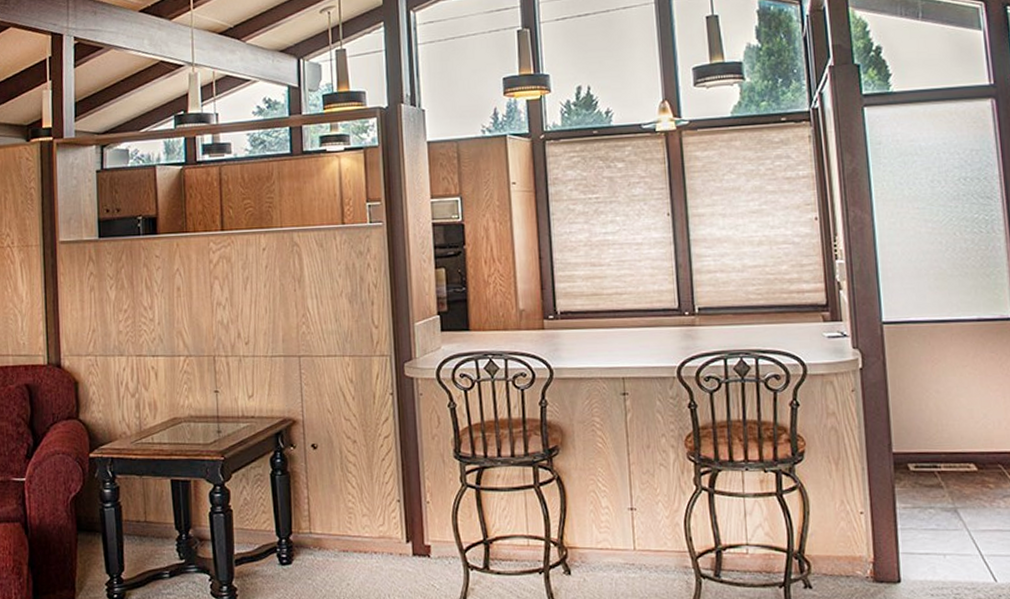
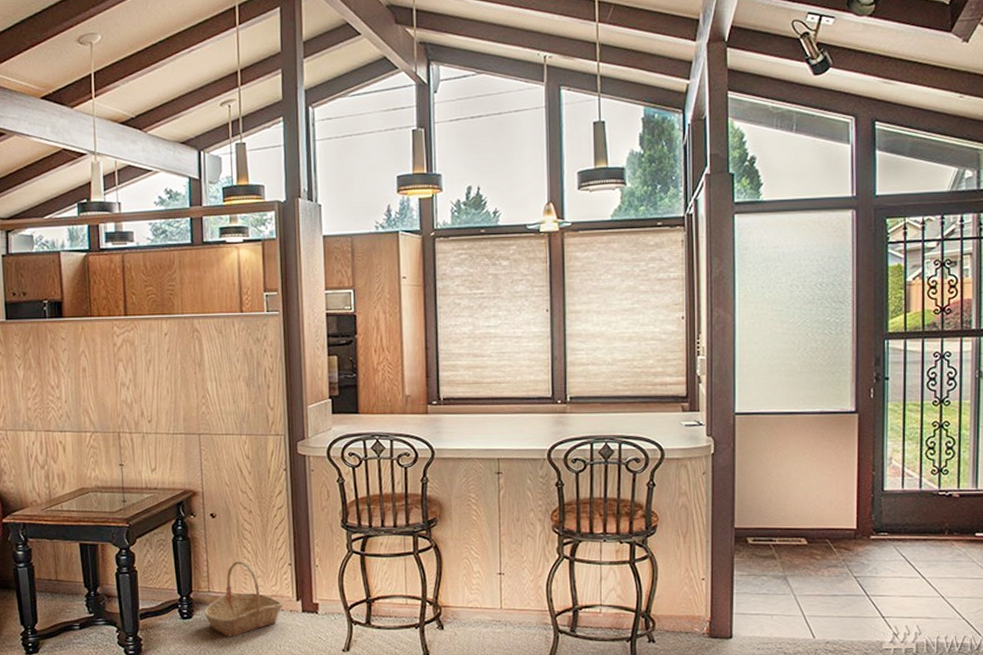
basket: none [304,497,392,585] -> present [204,560,284,637]

